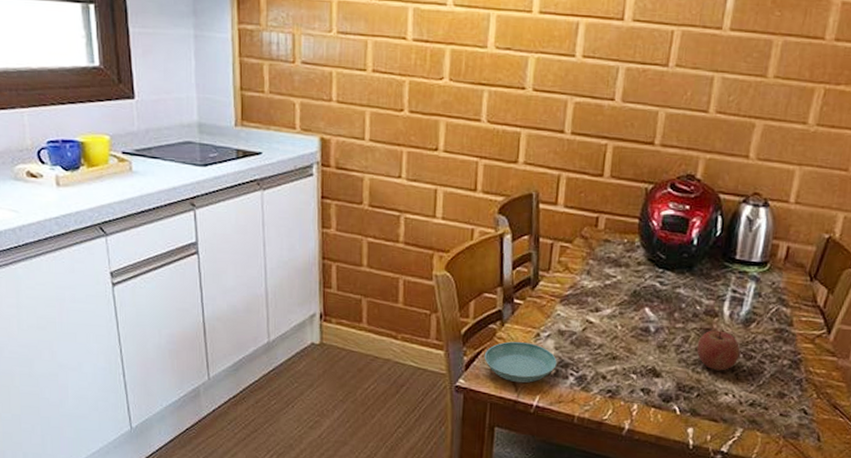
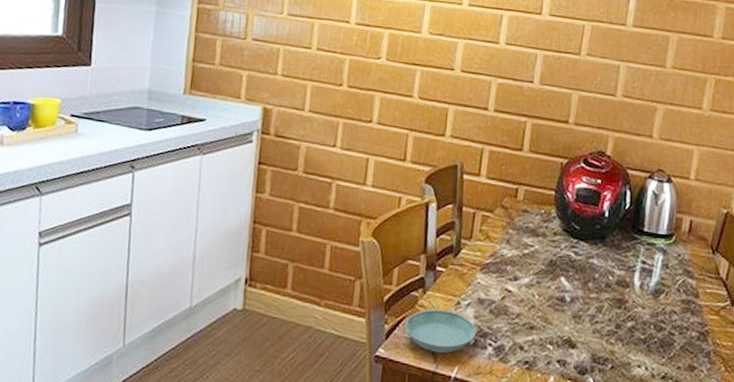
apple: present [696,330,740,371] -> none [610,300,651,343]

